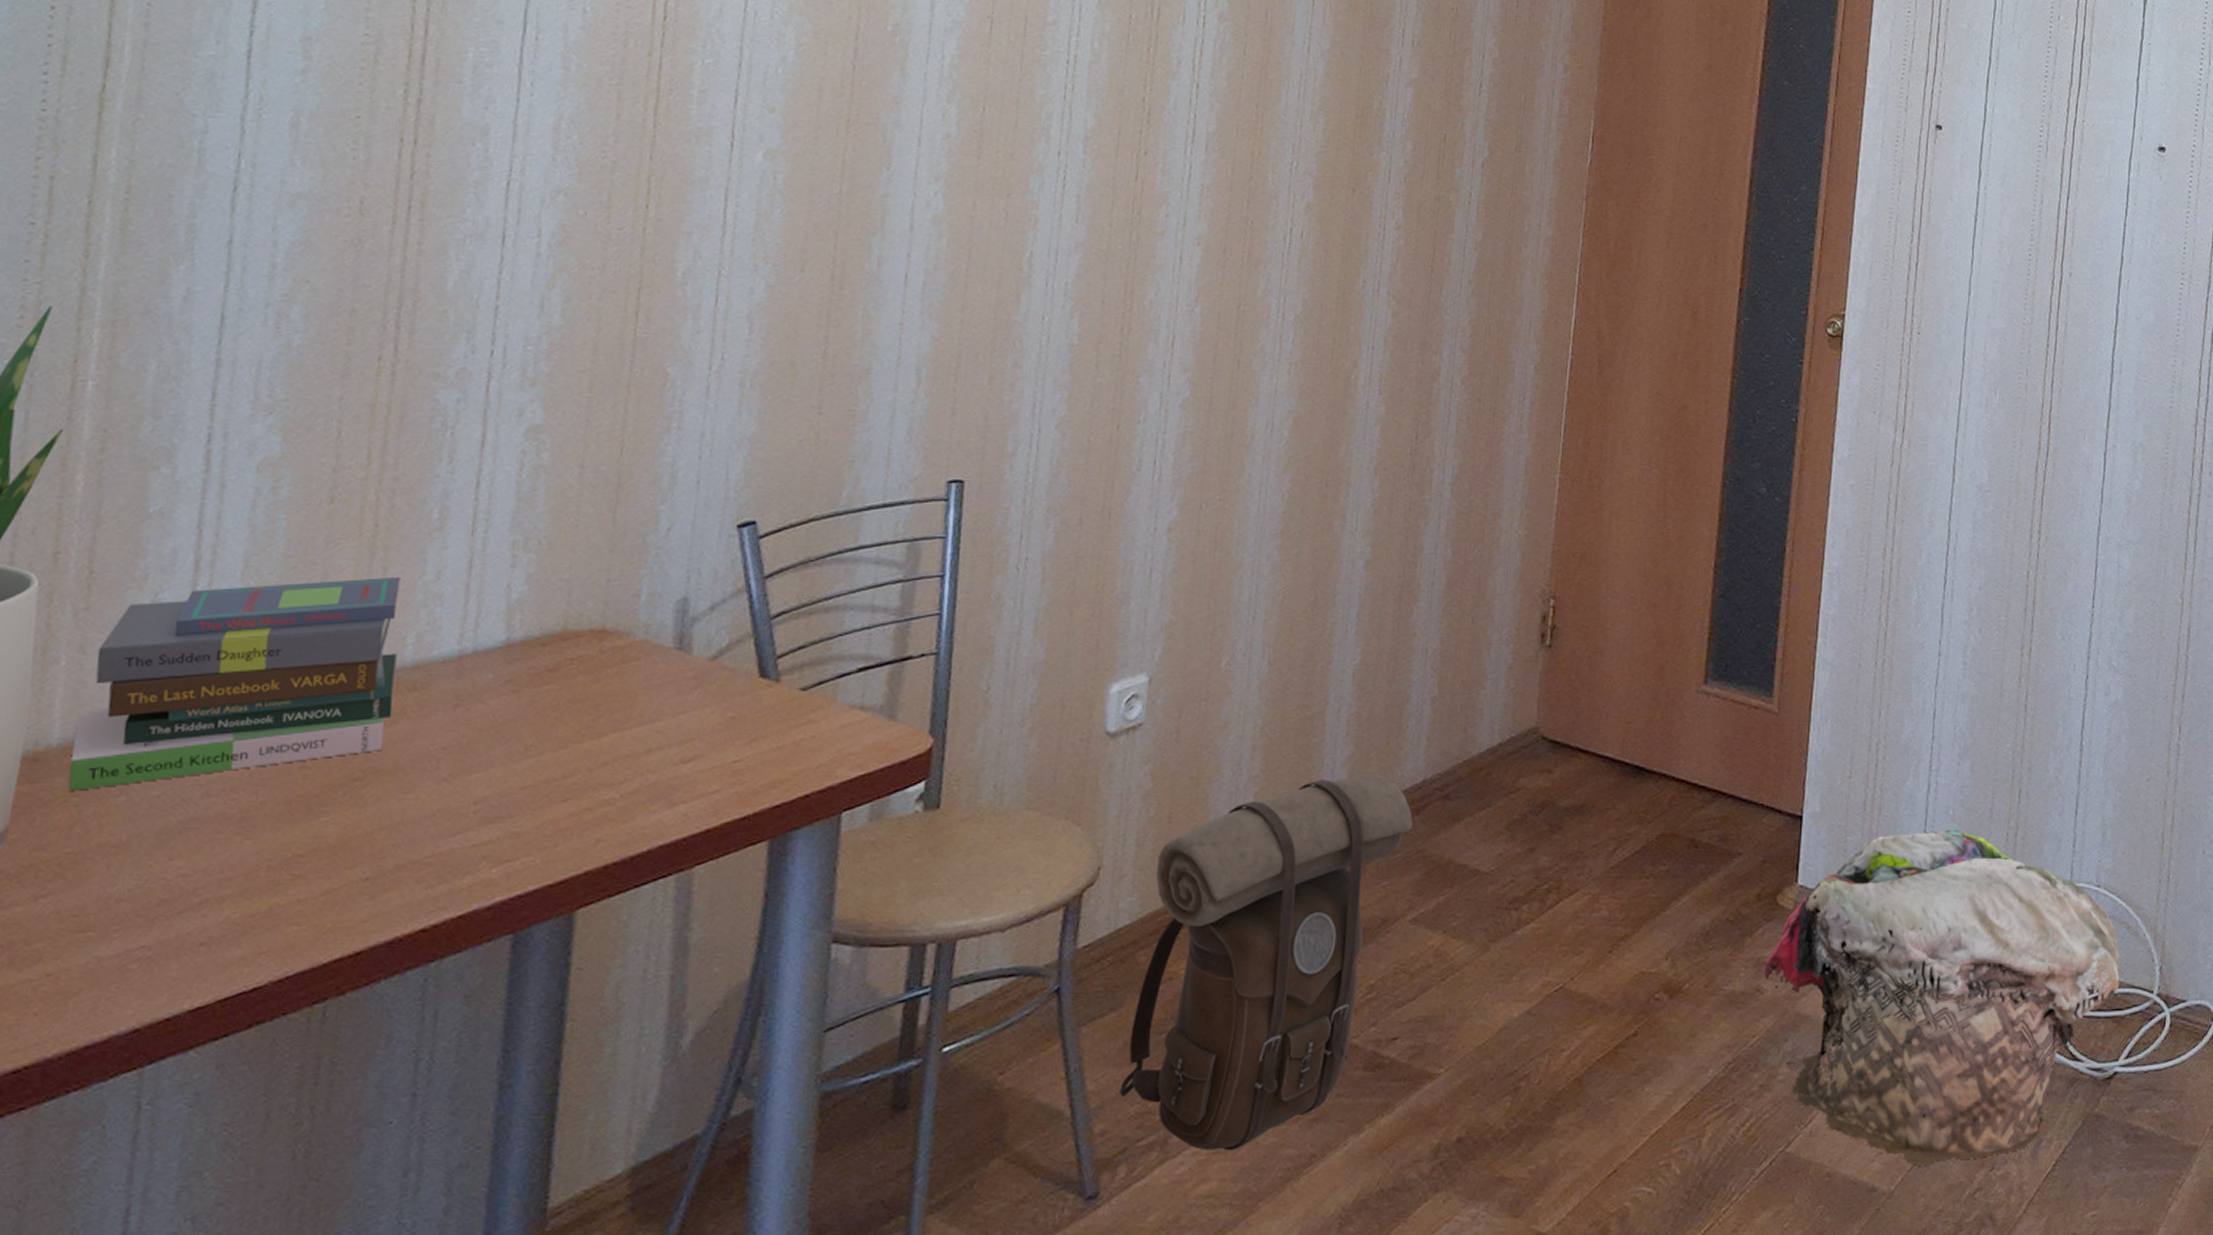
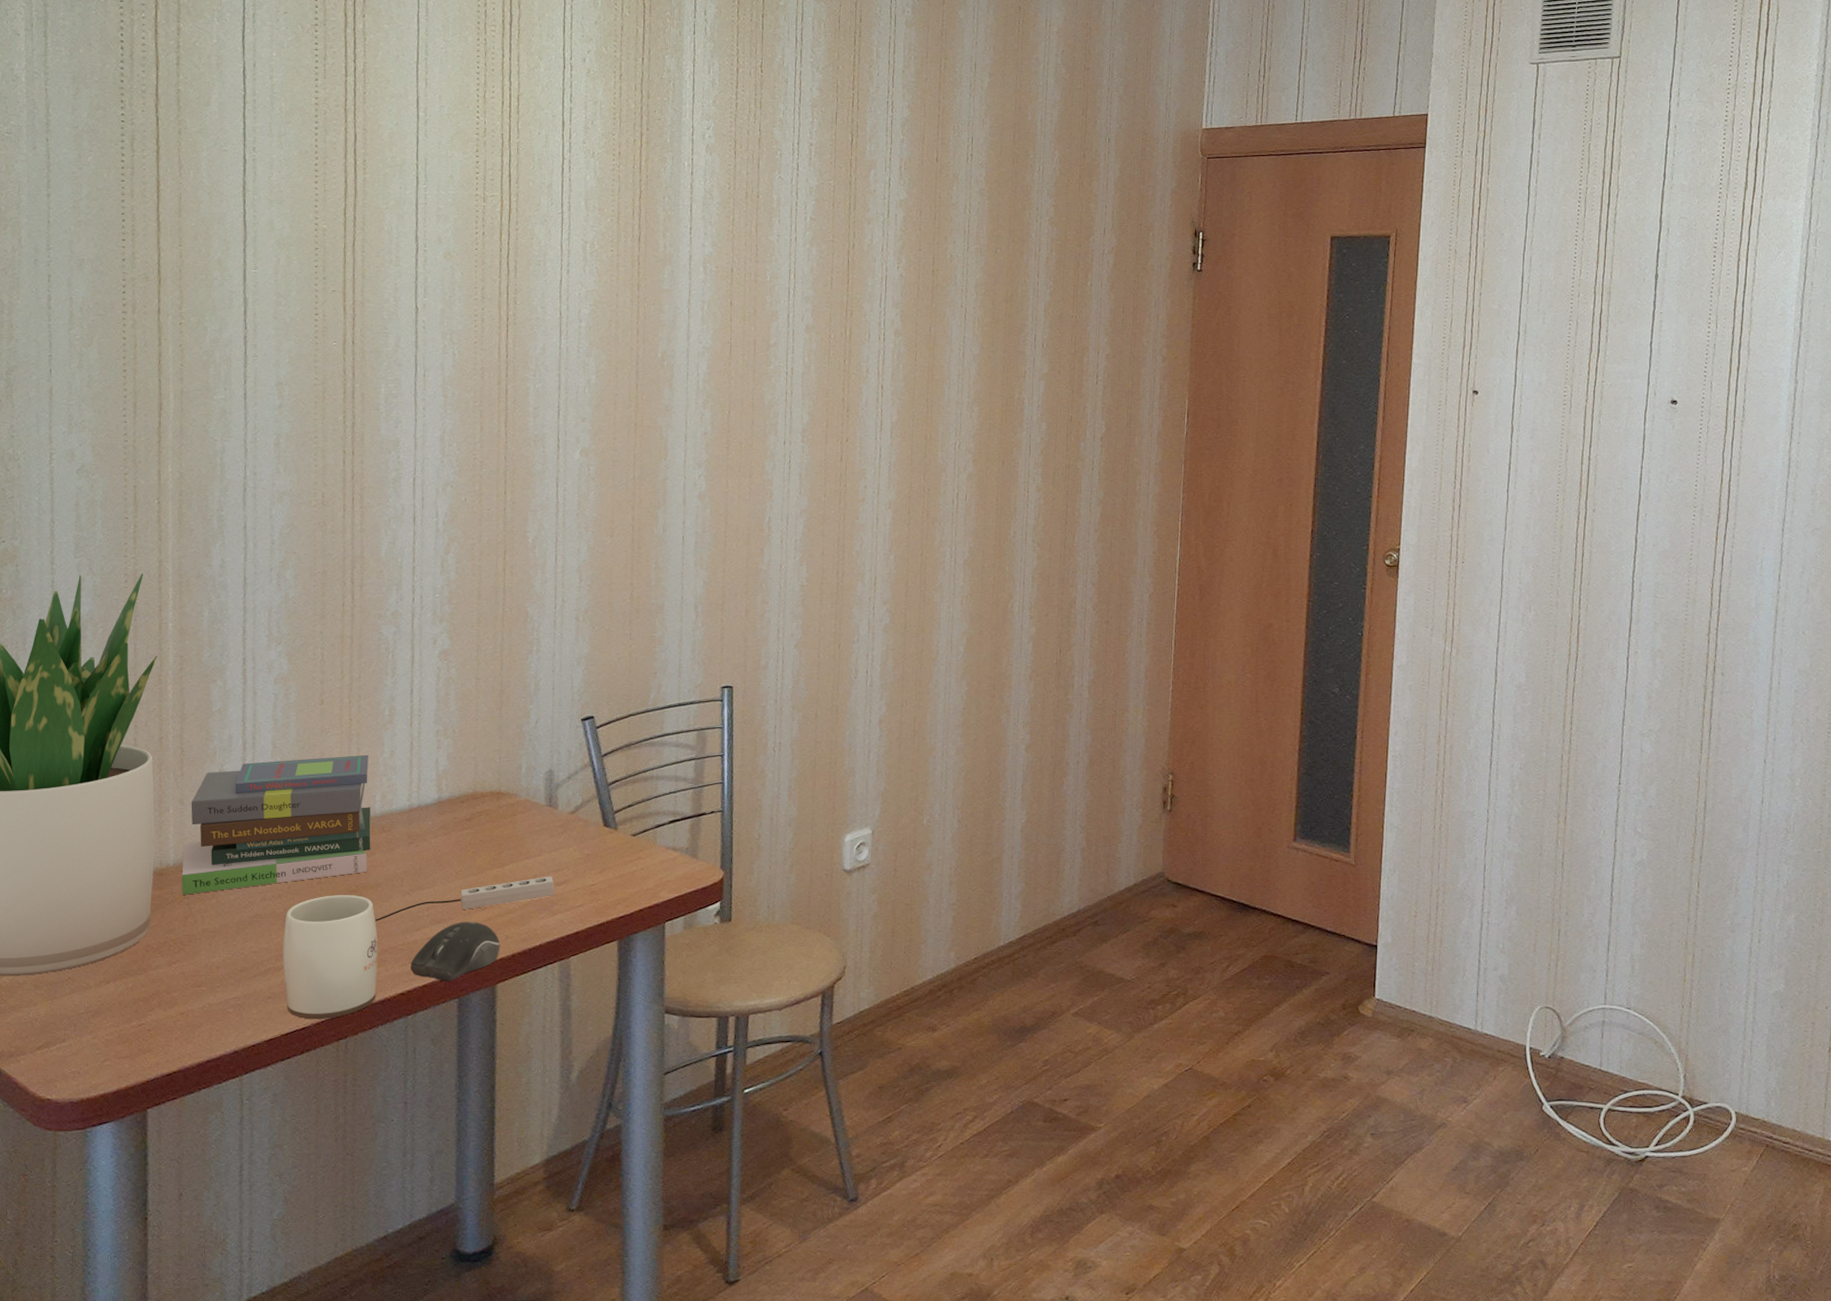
mug: none [229,783,392,975] -> present [282,894,379,1020]
power strip: none [388,750,678,823] -> present [375,876,554,922]
computer mouse: none [440,820,587,909] -> present [411,922,500,981]
backpack: present [1120,773,1413,1151] -> none [869,904,1071,1174]
laundry basket: present [1761,829,2122,1166] -> none [1348,959,1650,1219]

